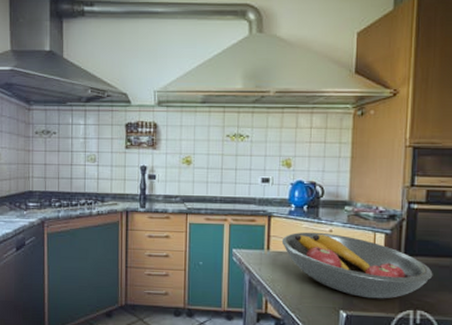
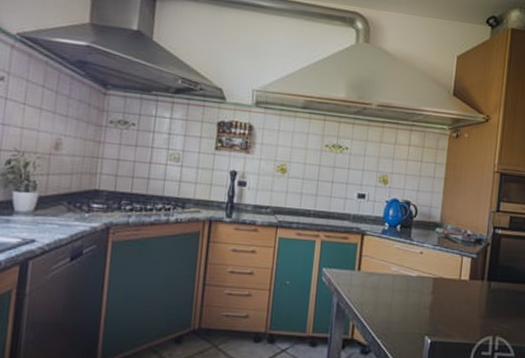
fruit bowl: present [281,232,433,299] -> none [373,252,512,325]

